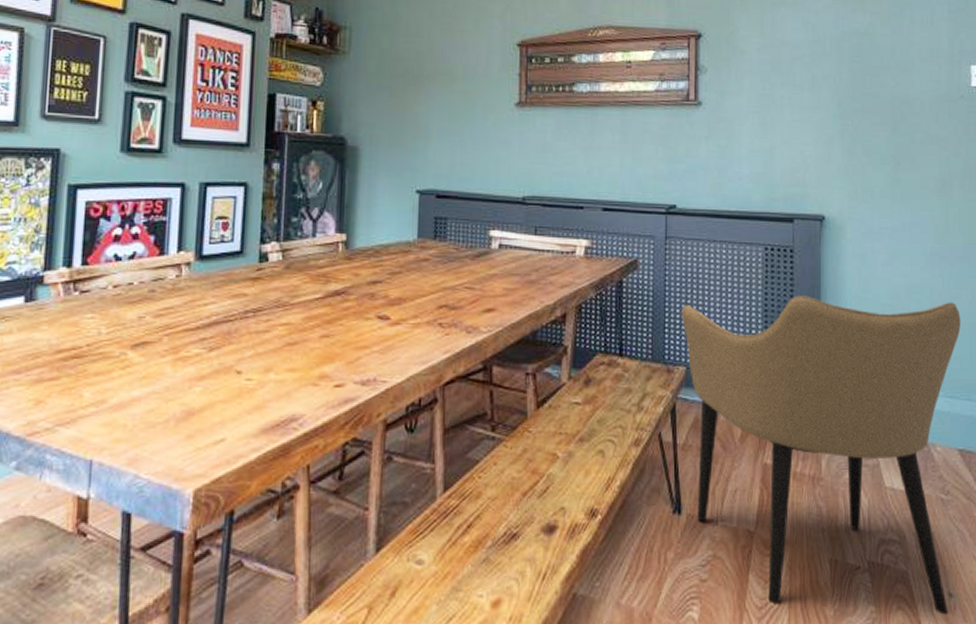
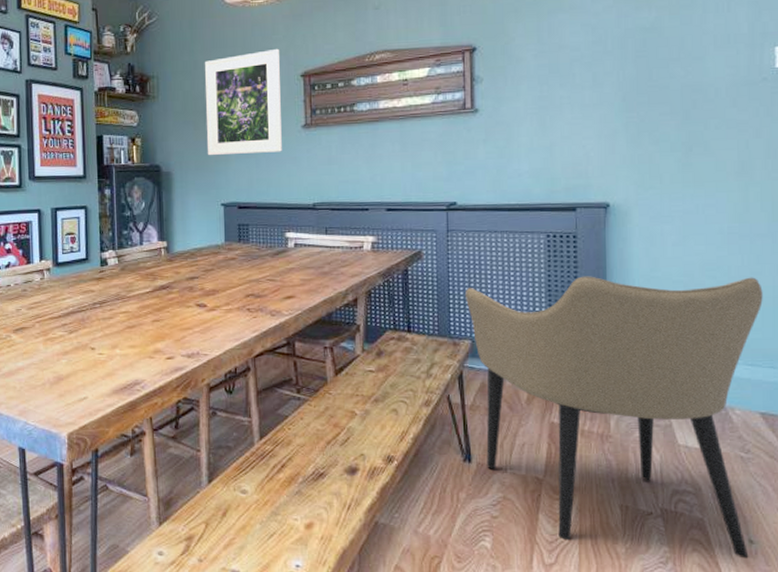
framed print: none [403,10,495,133] -> present [205,48,282,156]

